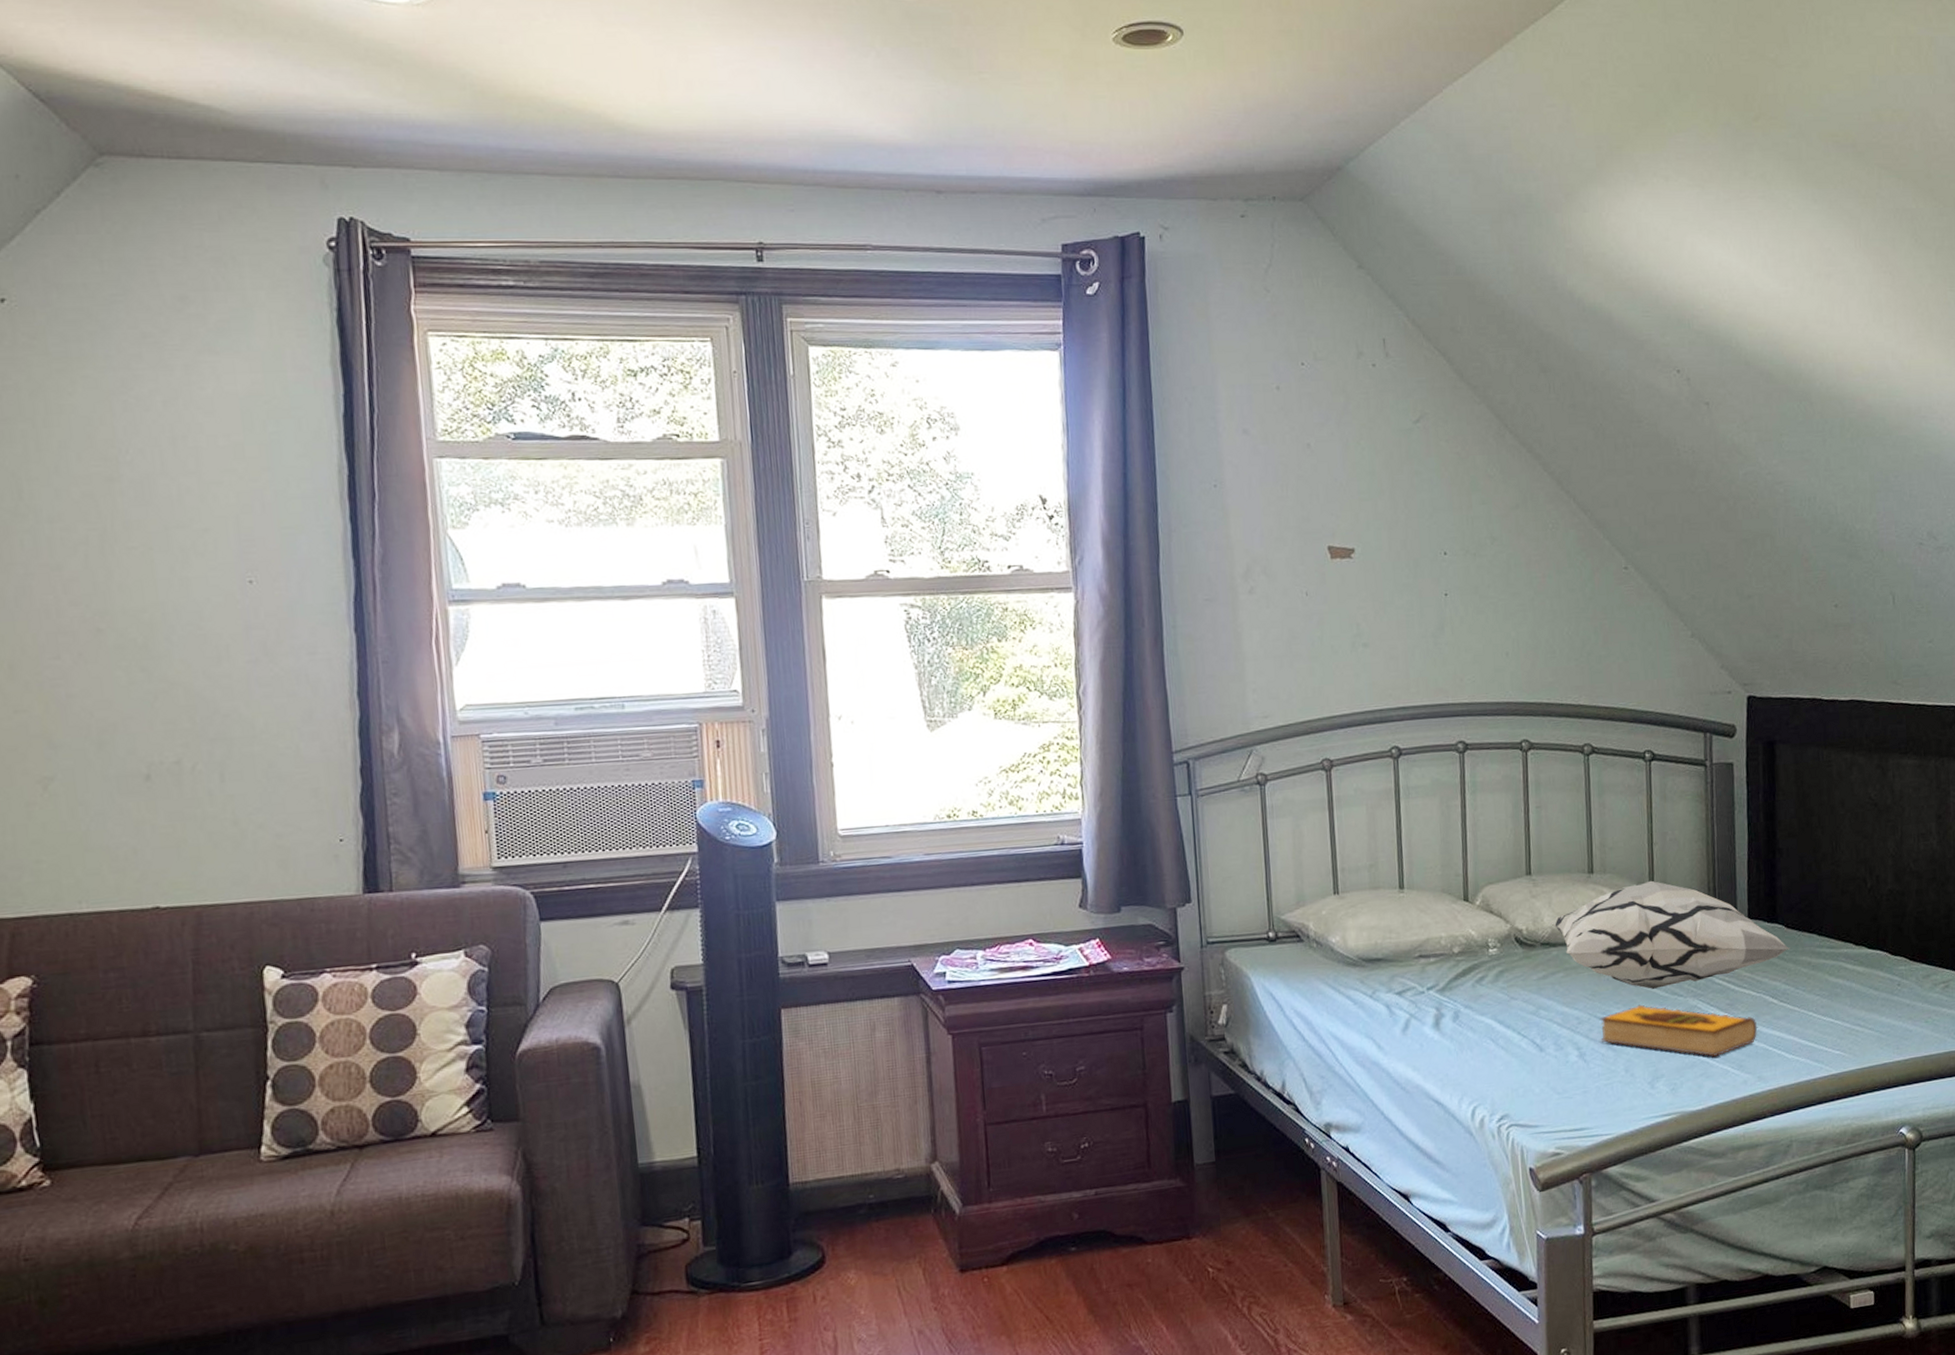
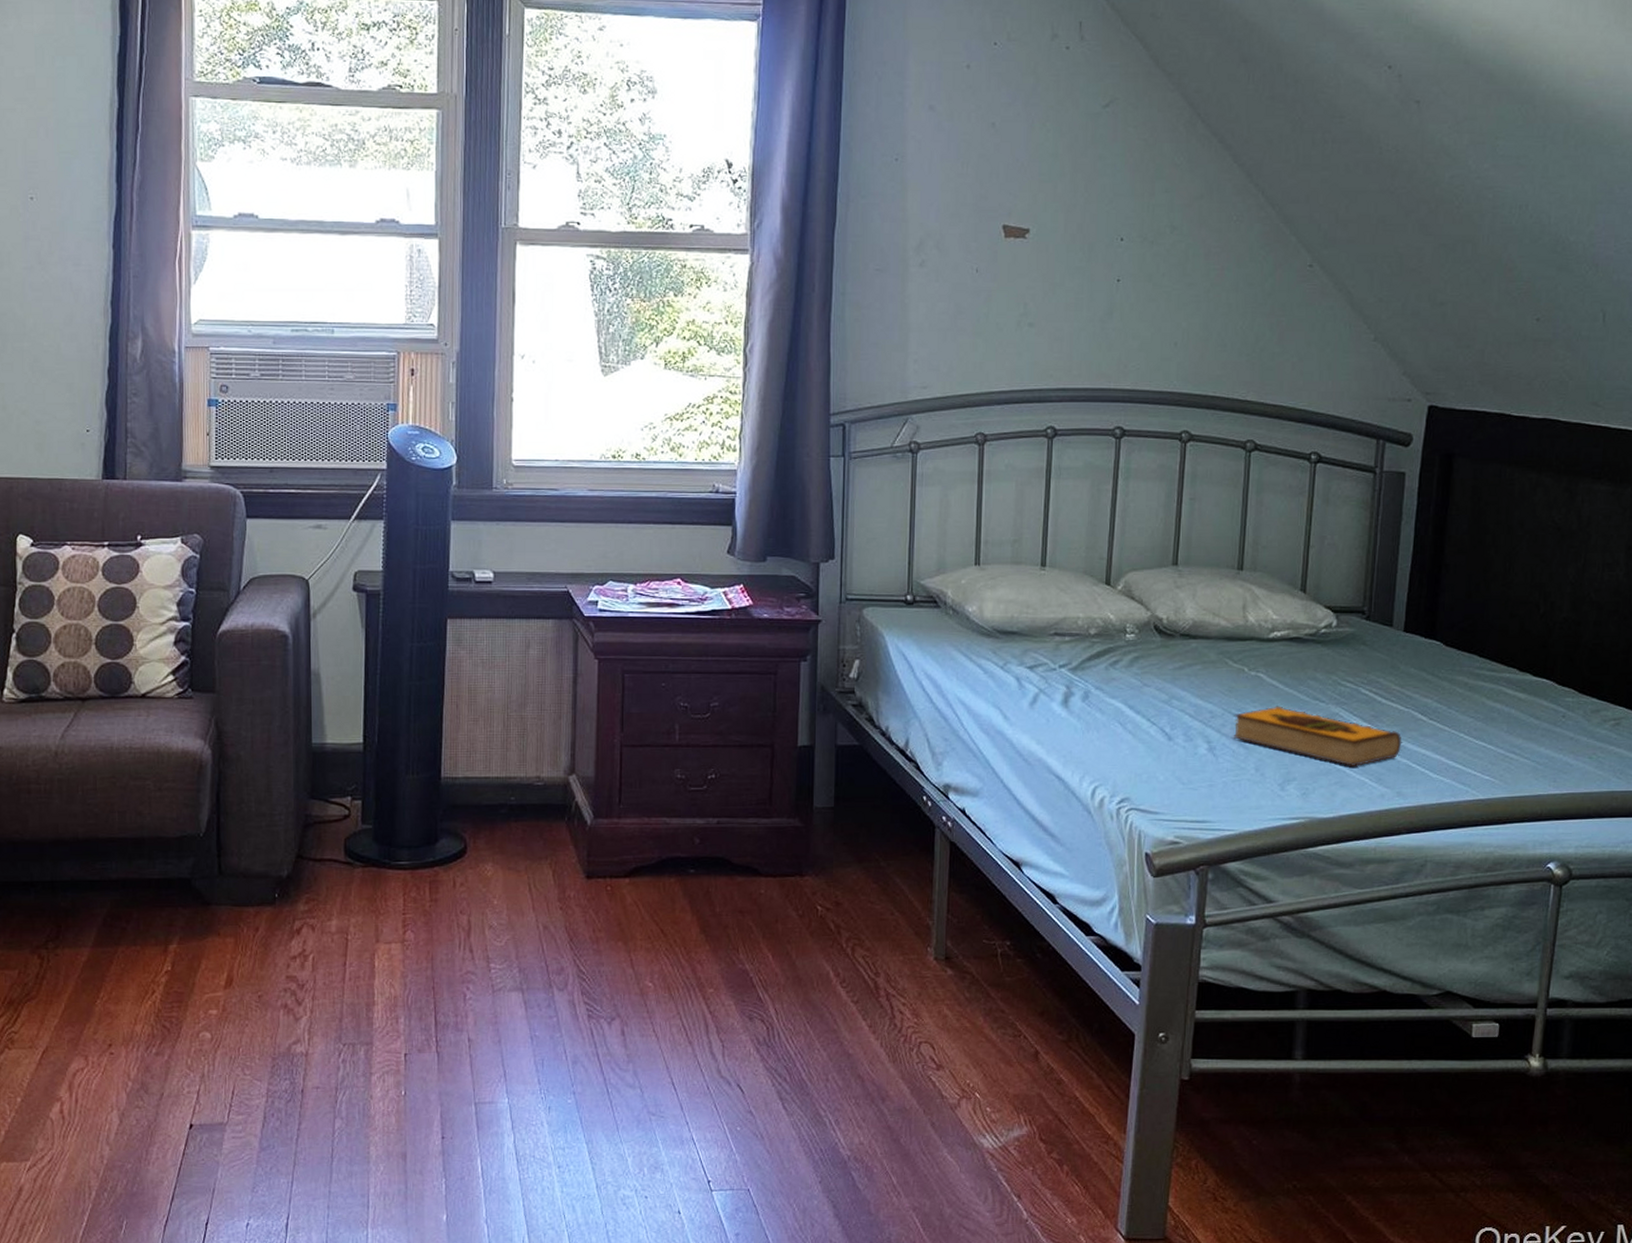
decorative pillow: present [1548,880,1790,989] -> none [1190,583,1447,692]

